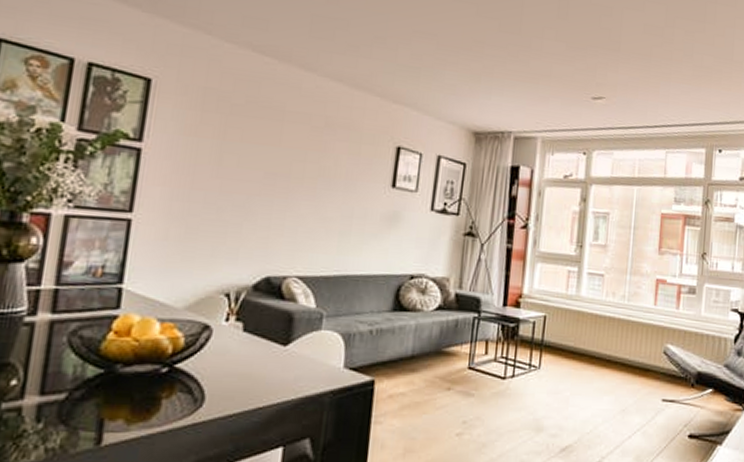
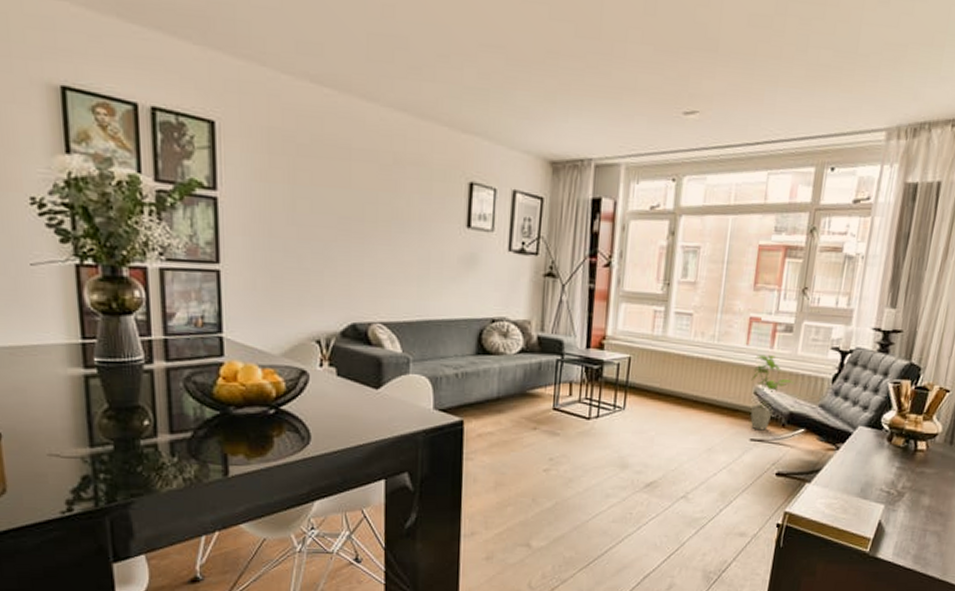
house plant: none [660,315,701,391] -> present [750,354,795,431]

